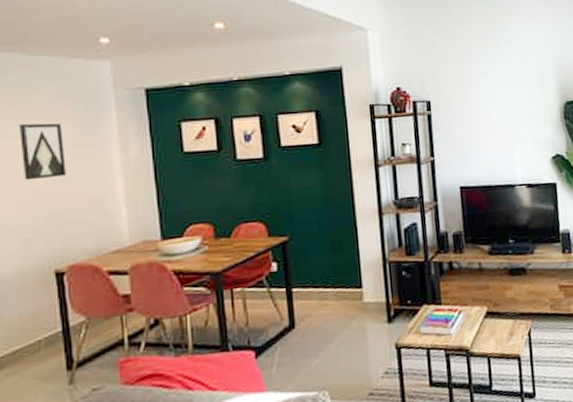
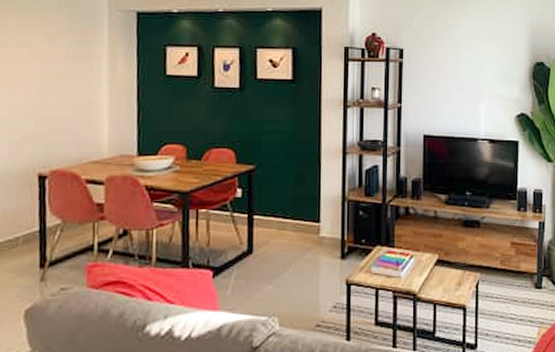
wall art: present [20,123,66,181] -> none [19,33,58,87]

